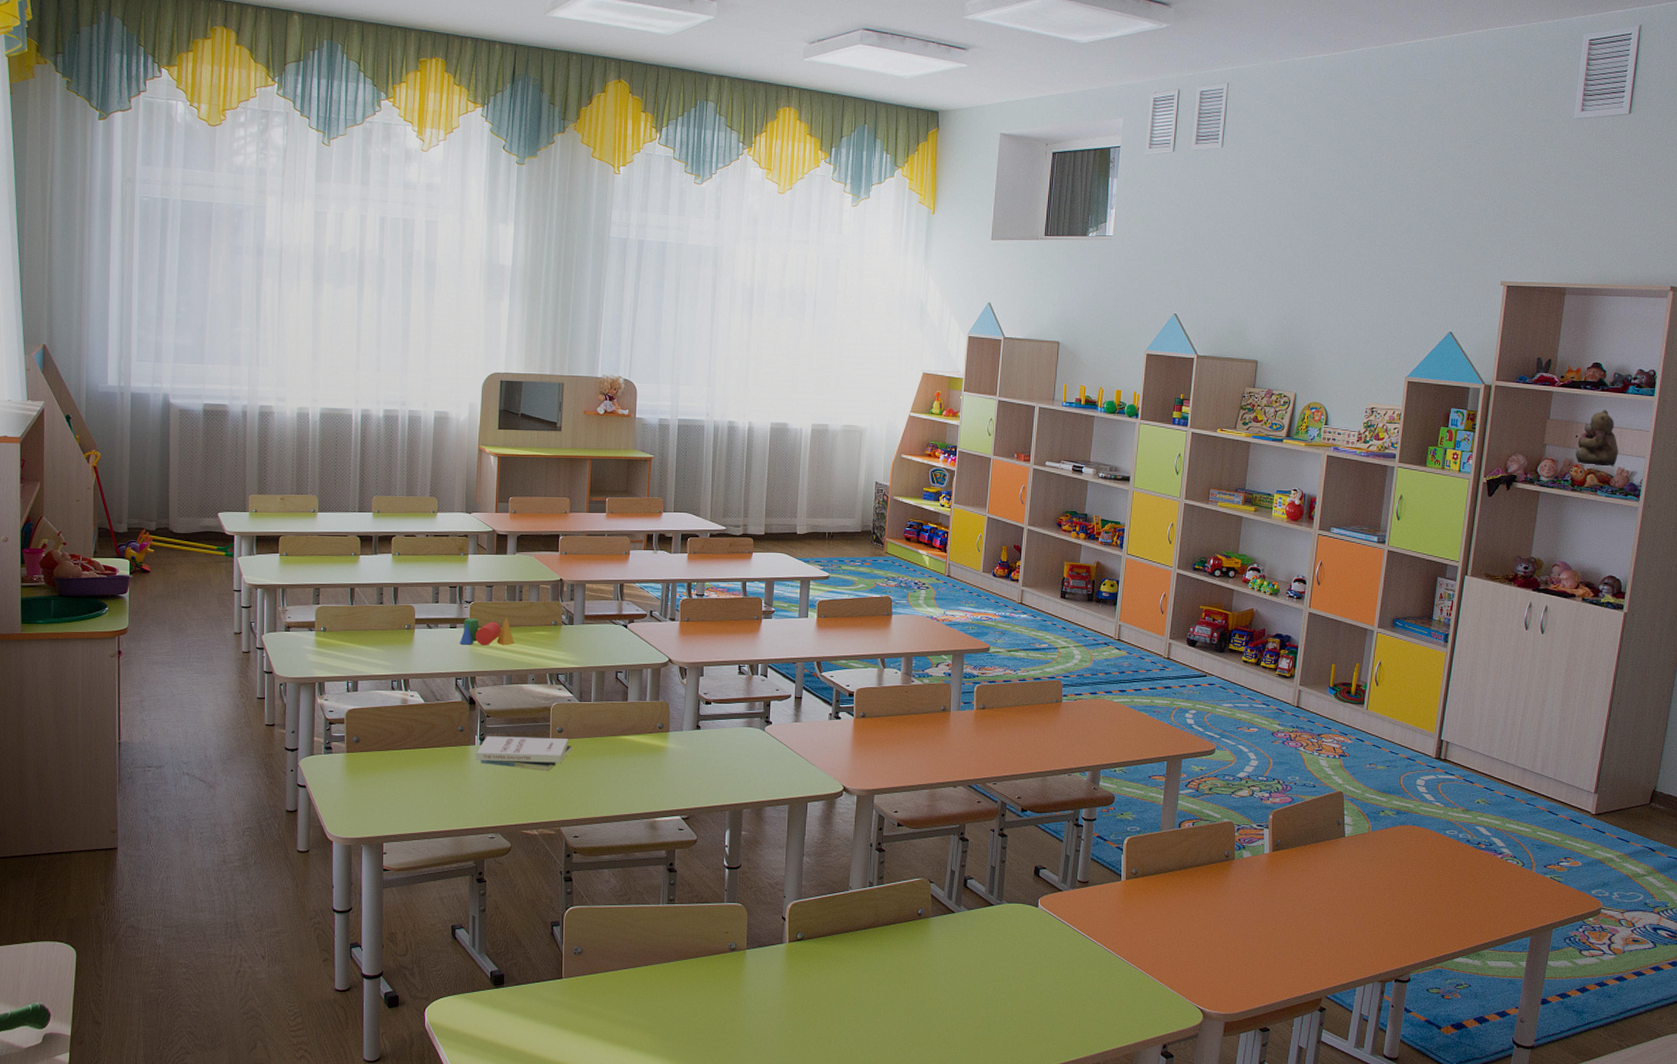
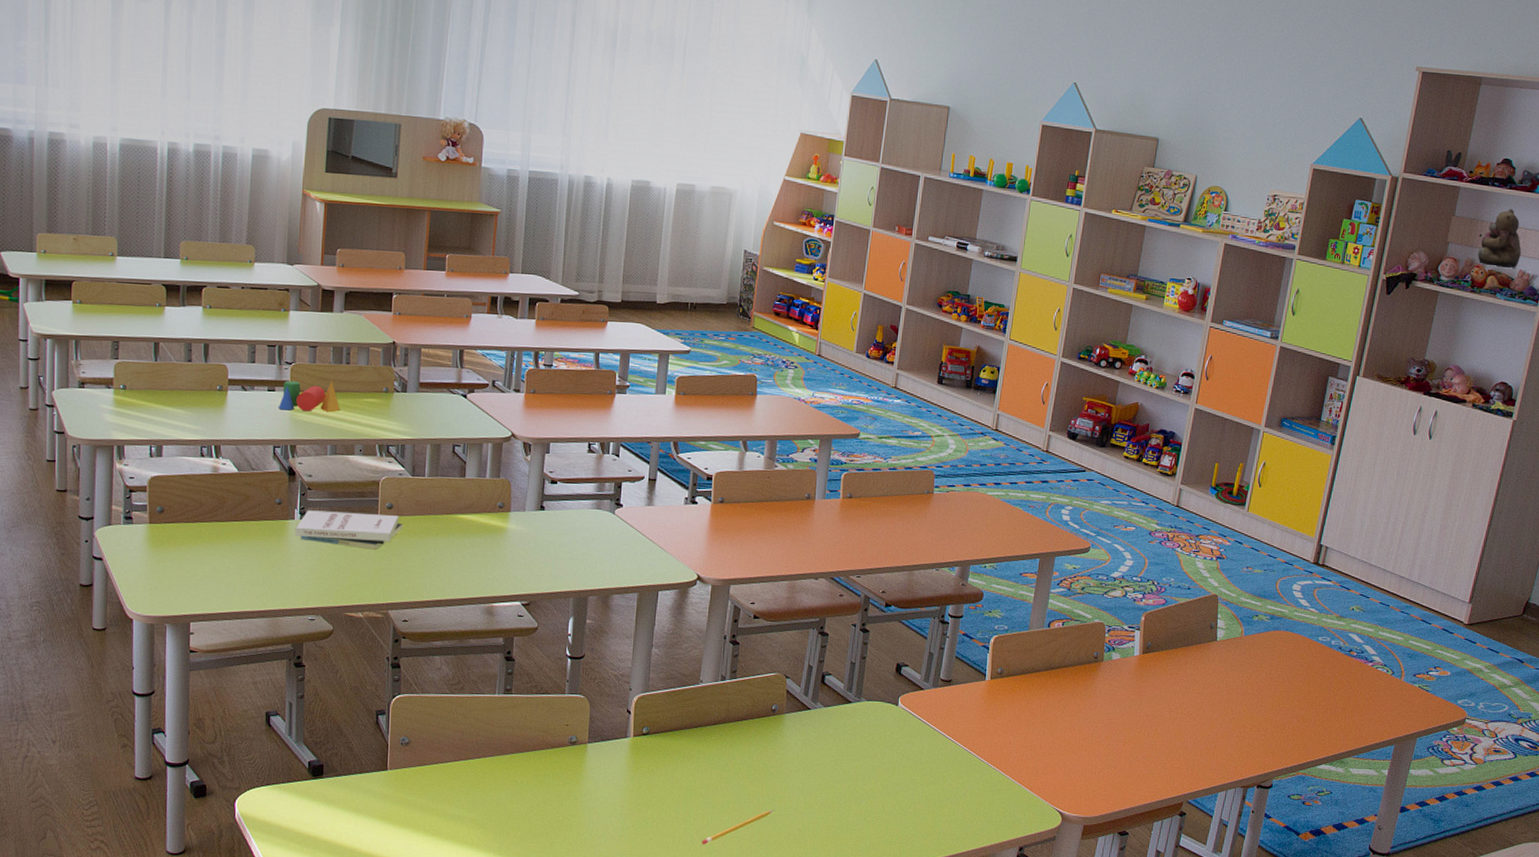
pencil: none [856,1011,924,1046] -> present [702,809,774,845]

